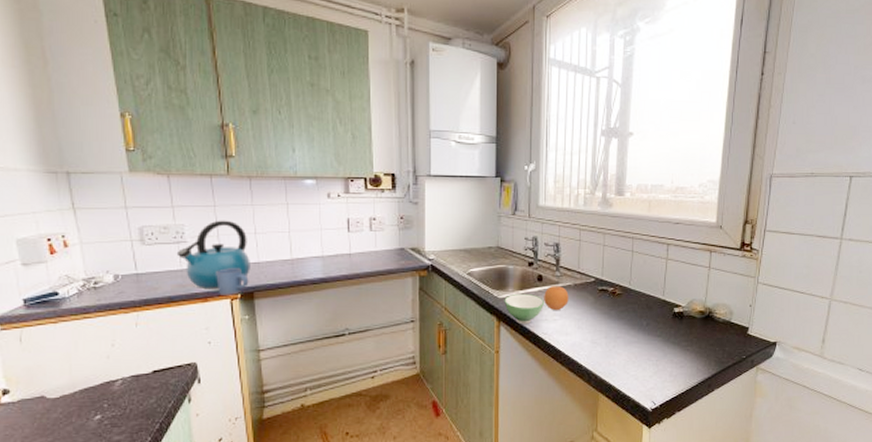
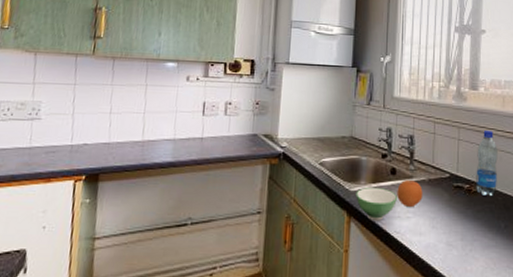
kettle: present [176,220,250,288] -> none [28,98,102,168]
mug: present [216,268,249,297] -> none [63,148,97,178]
bottle: none [620,236,642,298] -> present [476,131,498,197]

